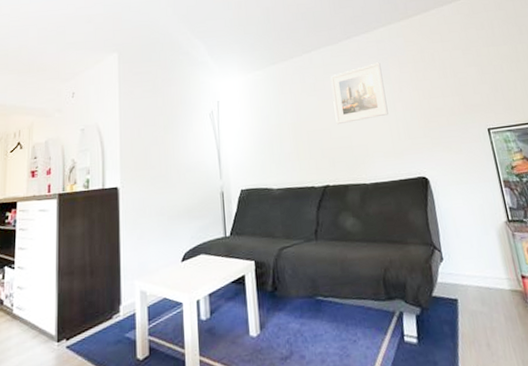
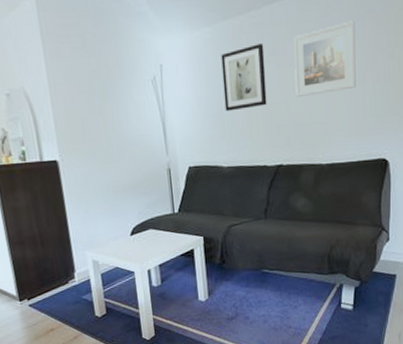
wall art: none [269,82,311,139] -> present [221,44,267,112]

